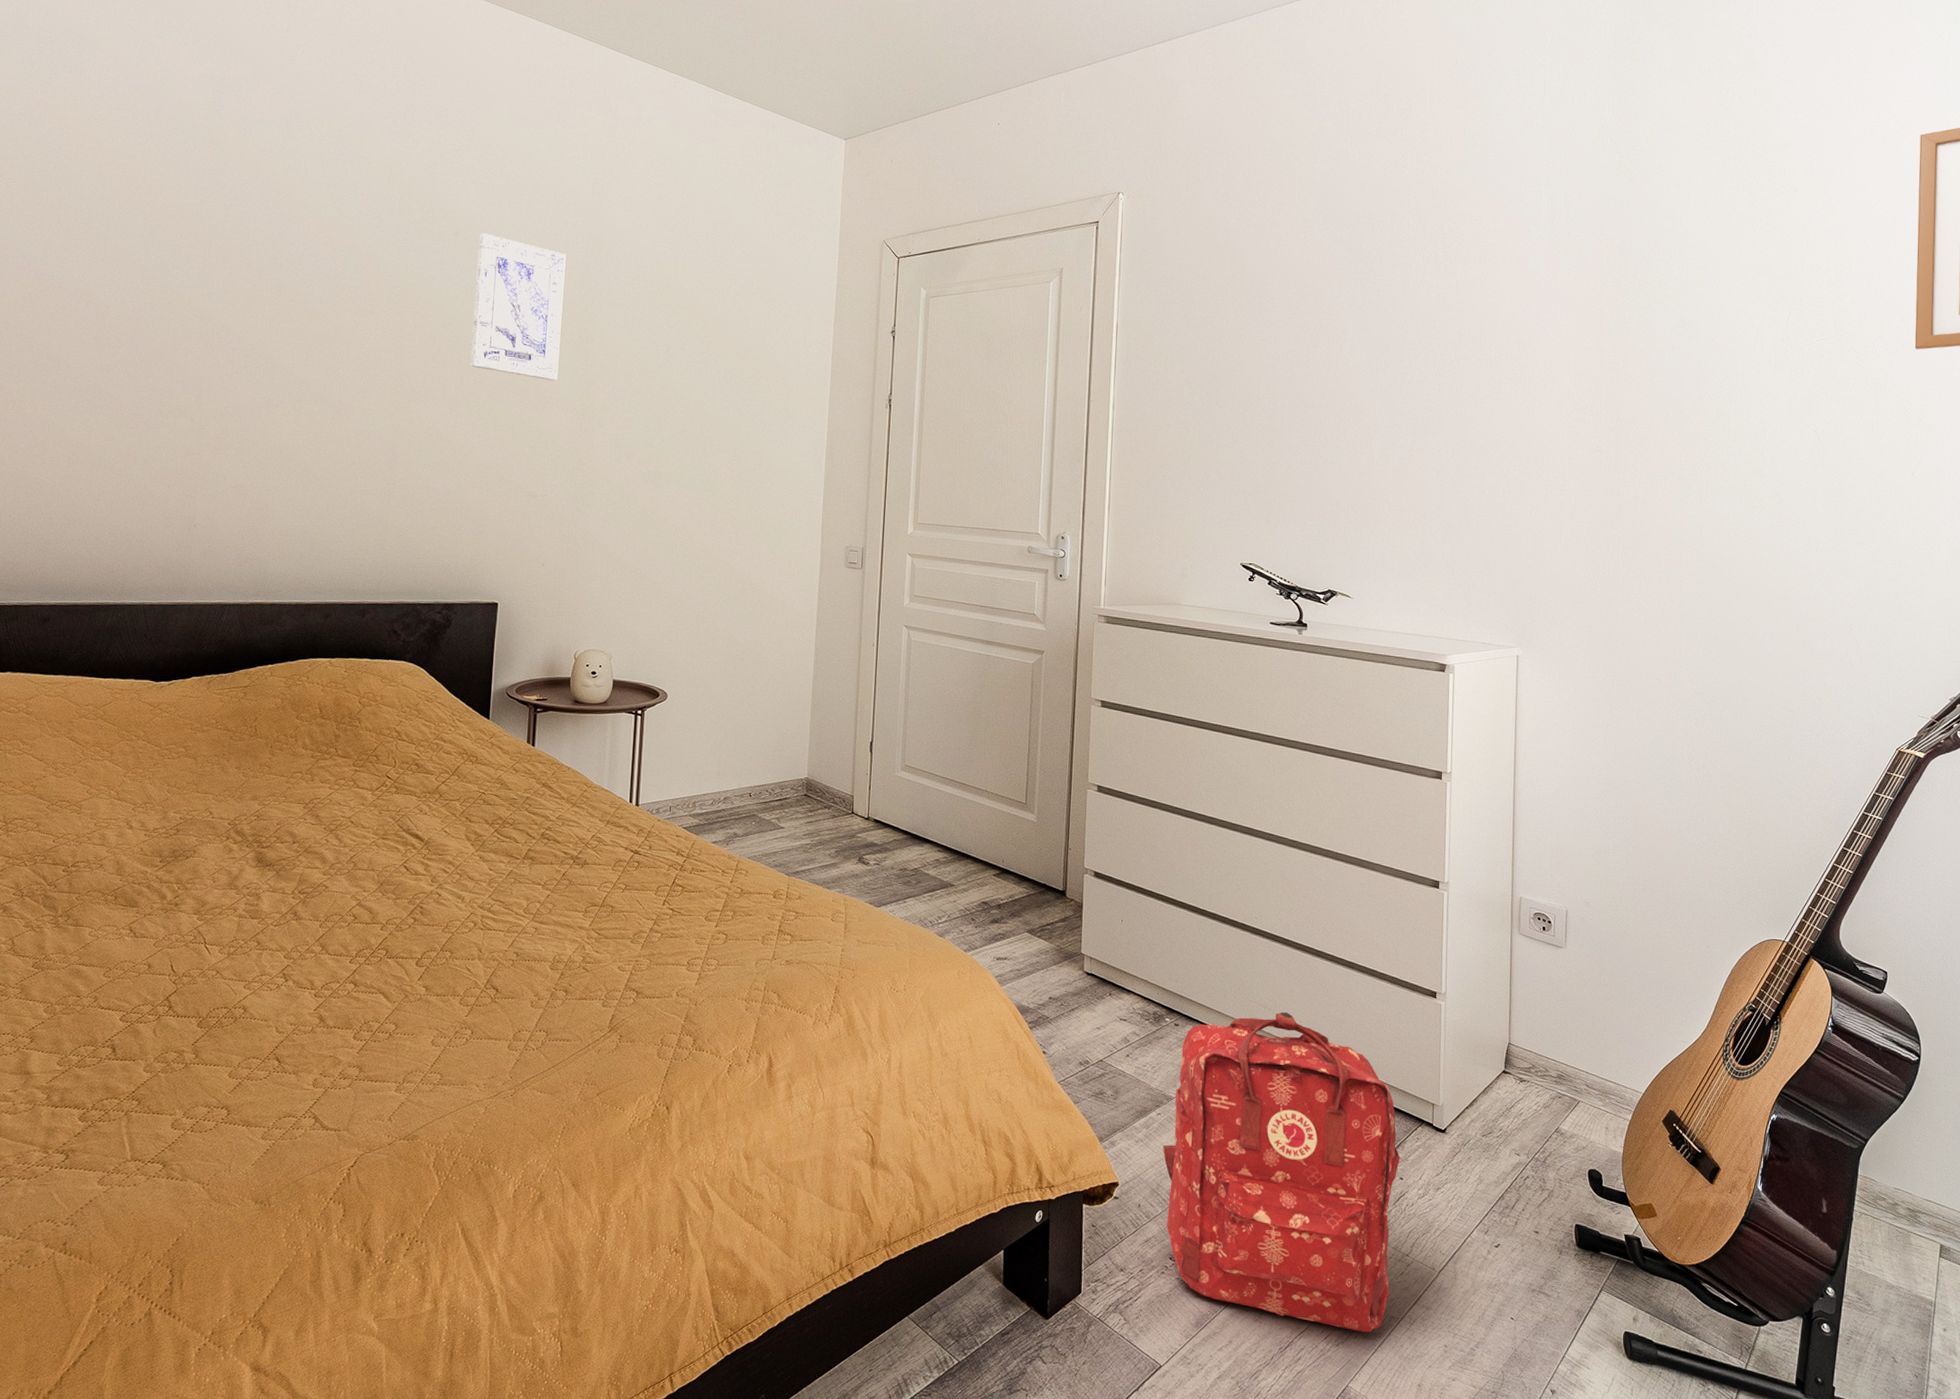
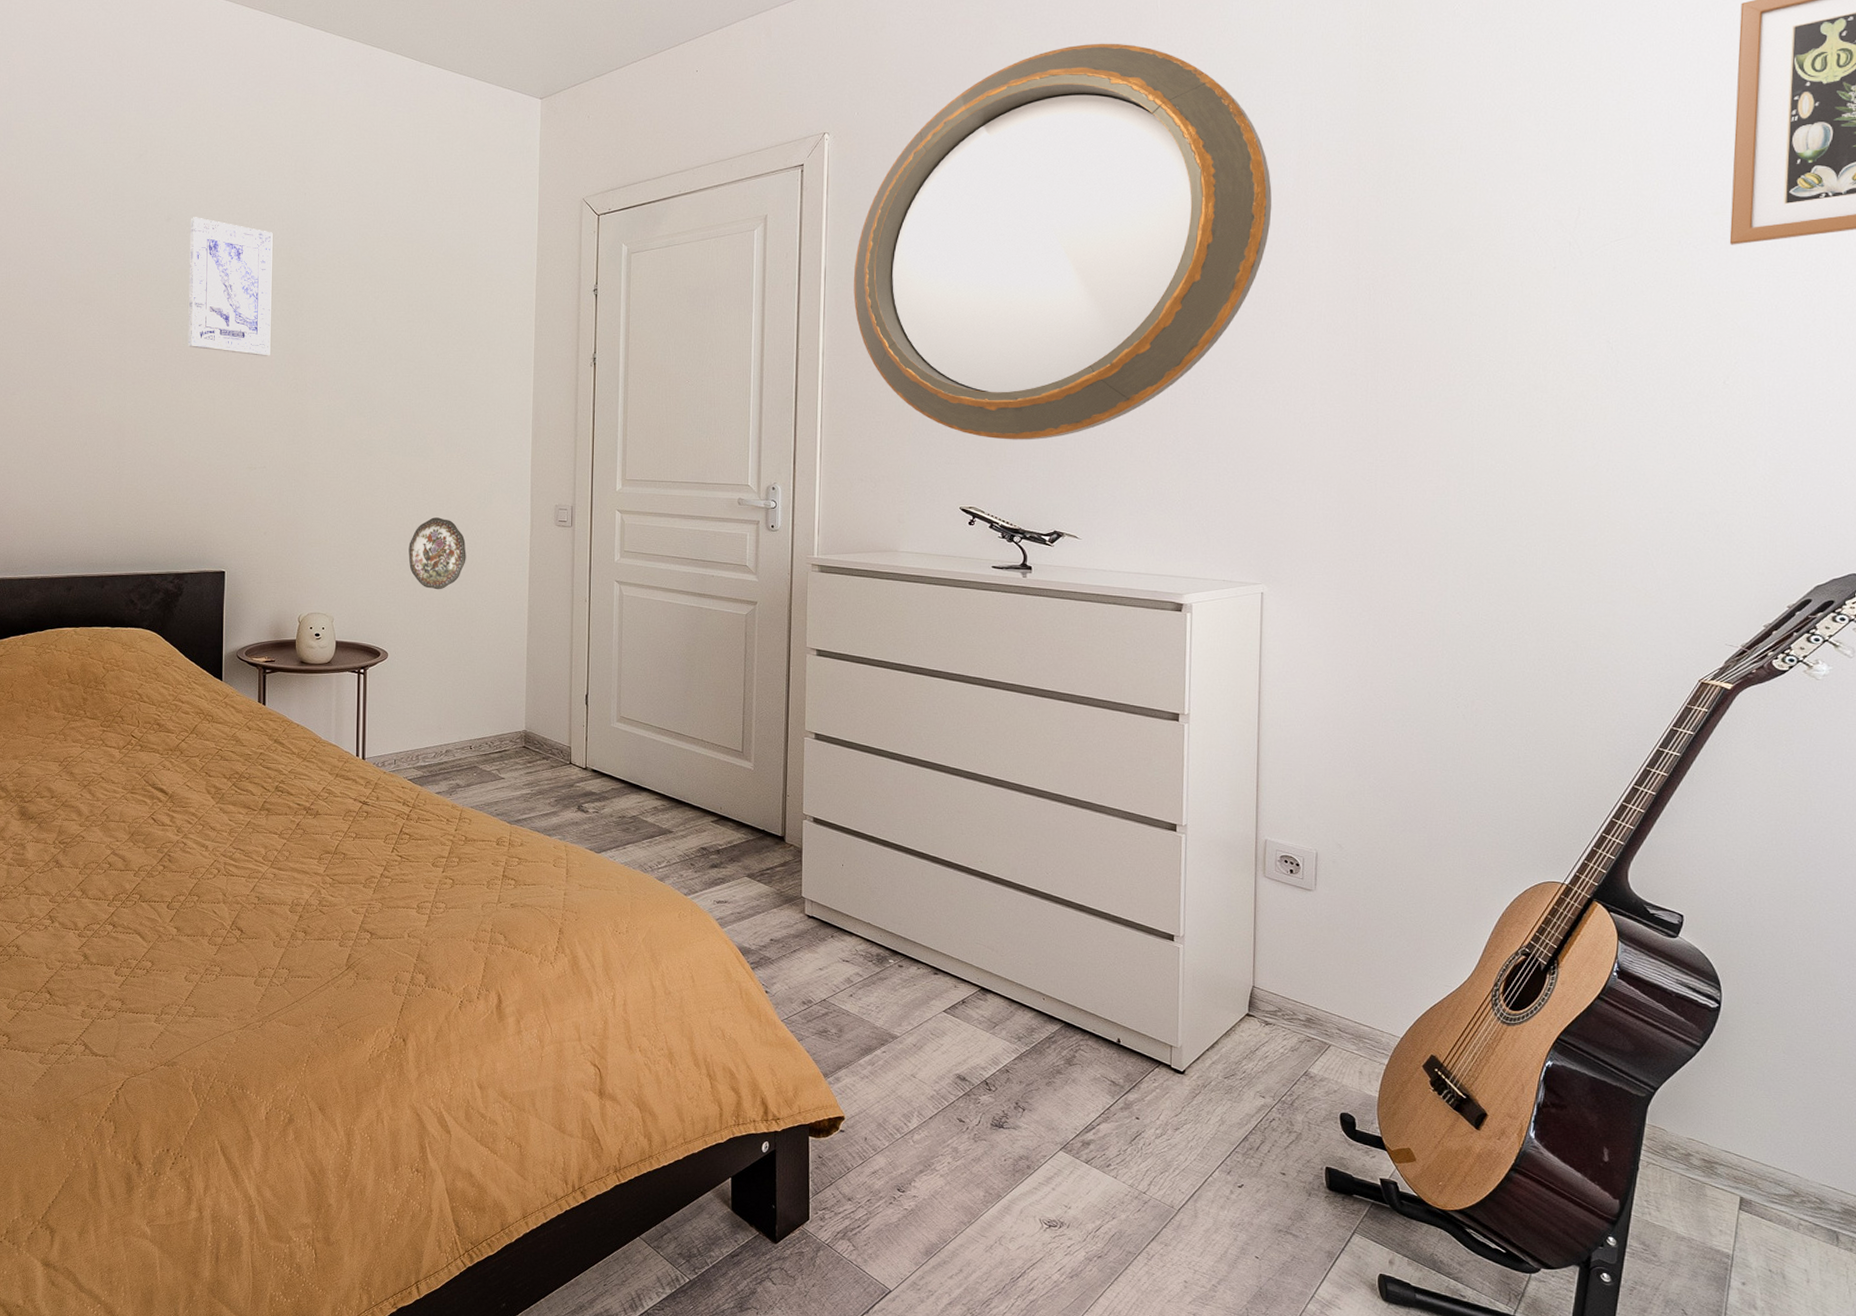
decorative plate: none [693,554,753,630] -> present [408,517,466,590]
home mirror: none [1143,126,1527,501] -> present [853,43,1272,441]
backpack: present [1163,1012,1400,1332] -> none [889,954,1136,1266]

